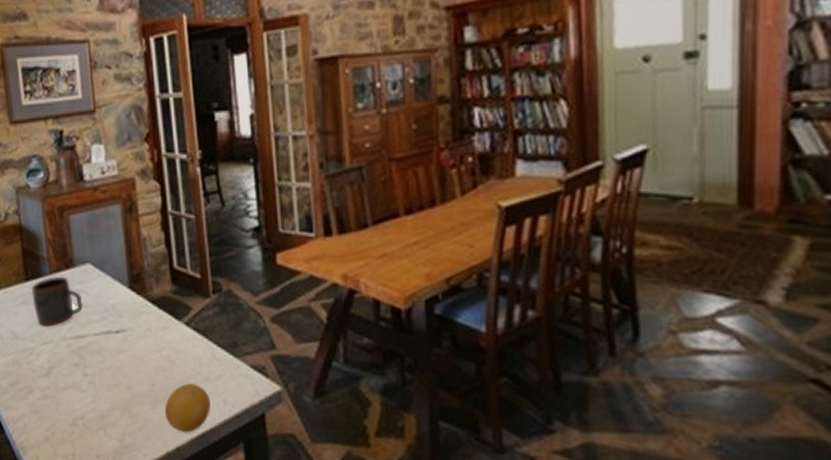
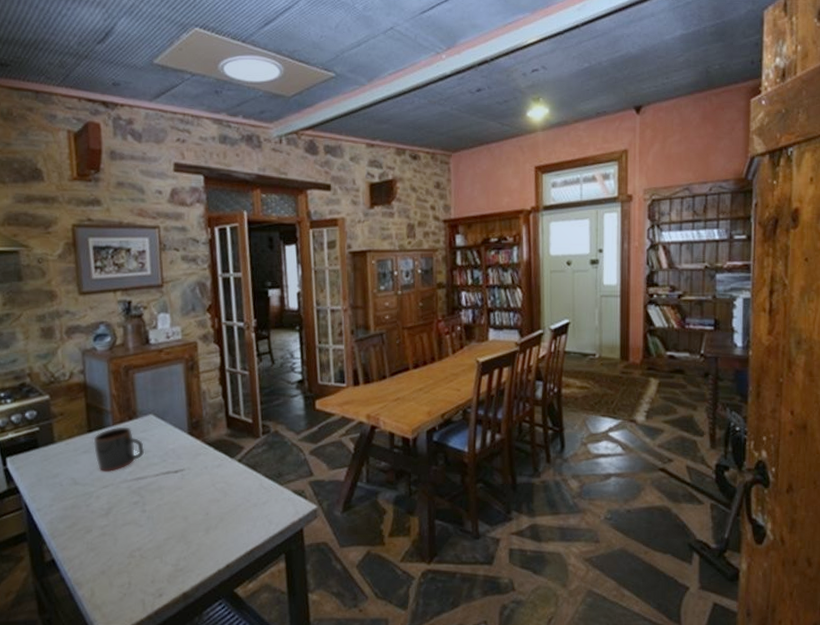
fruit: present [164,383,211,433] -> none [216,510,258,552]

